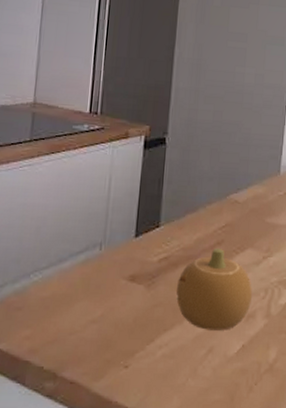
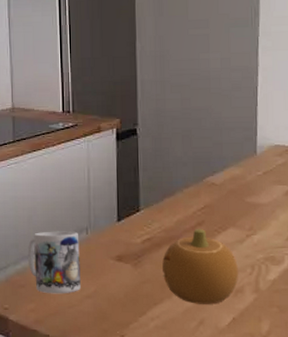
mug: none [29,245,91,319] -> present [28,231,81,294]

